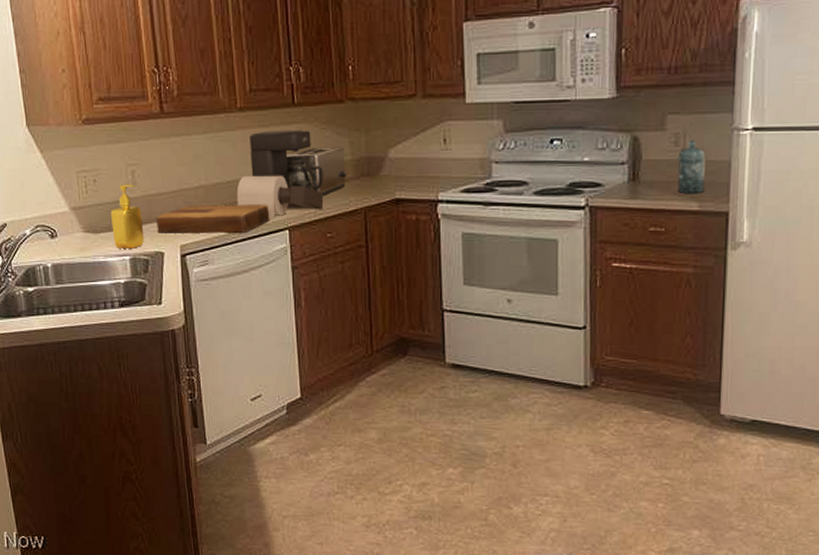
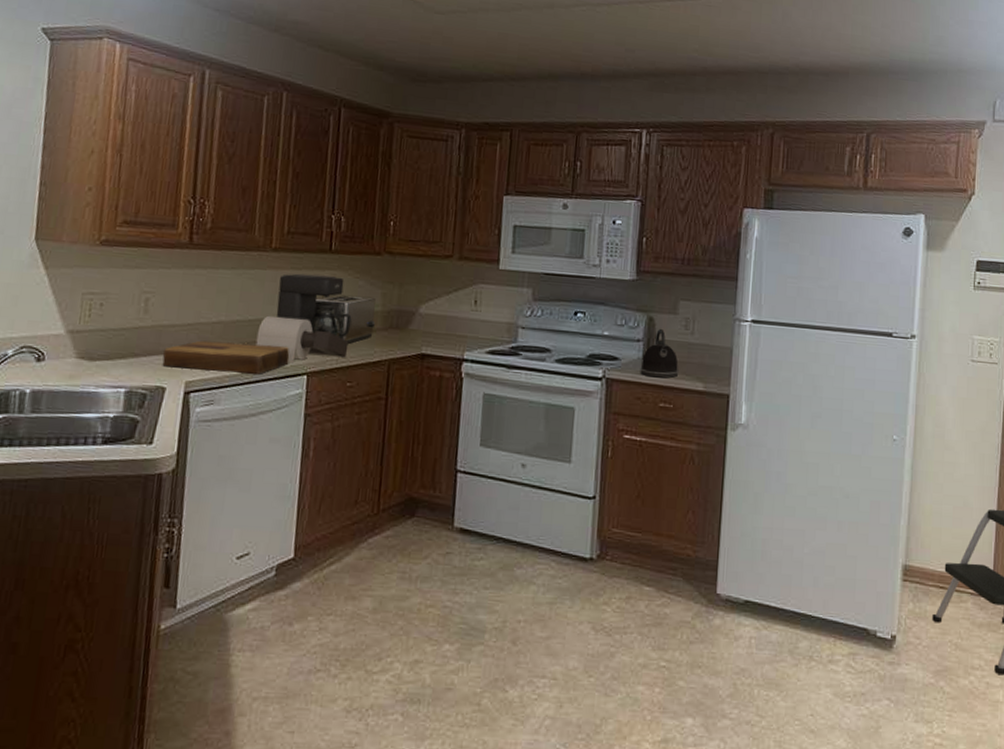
soap dispenser: present [111,184,144,249] -> none [110,311,149,381]
kettle: none [626,147,670,201] -> present [640,328,679,379]
canister: present [677,139,707,193] -> none [686,324,712,375]

